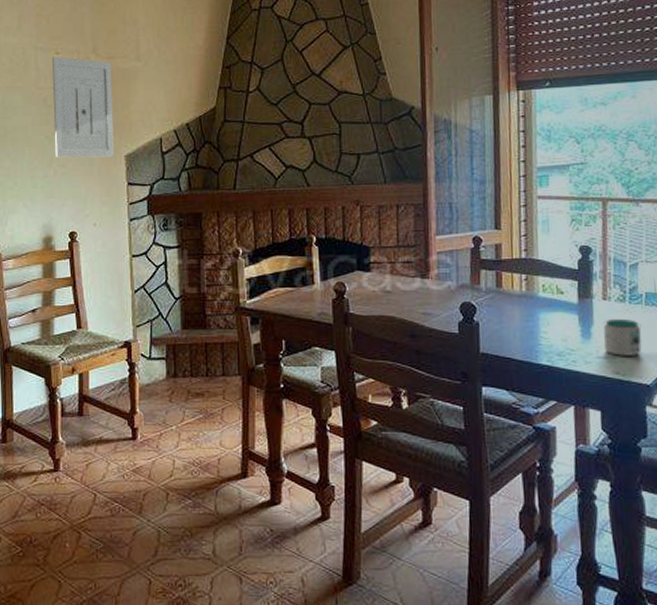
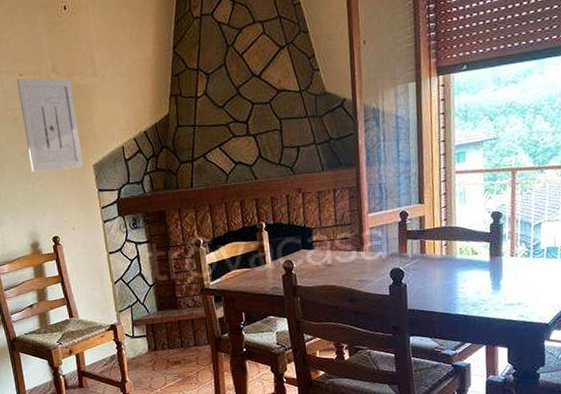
mug: present [602,318,642,356] -> none [509,271,543,302]

